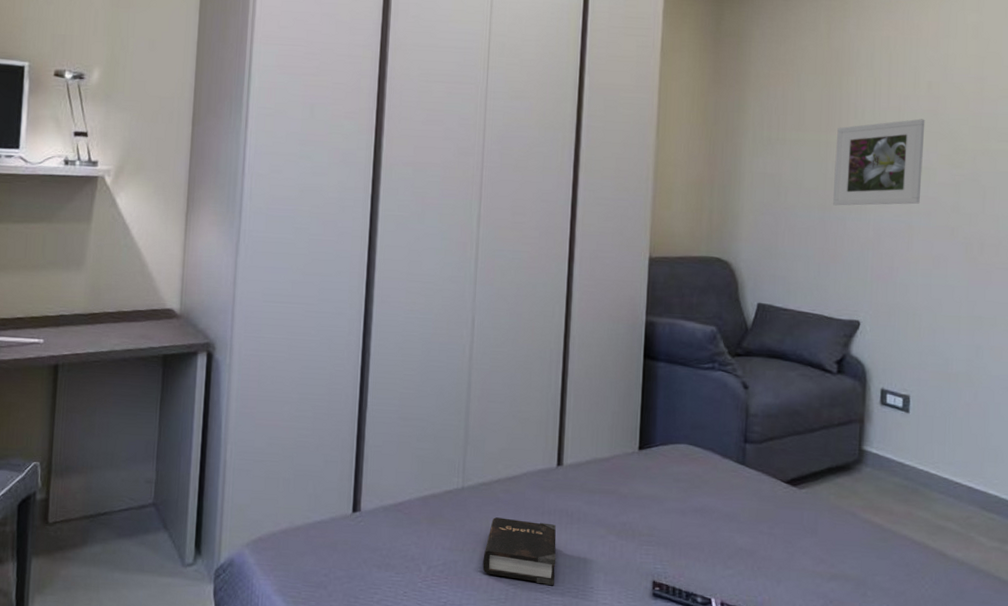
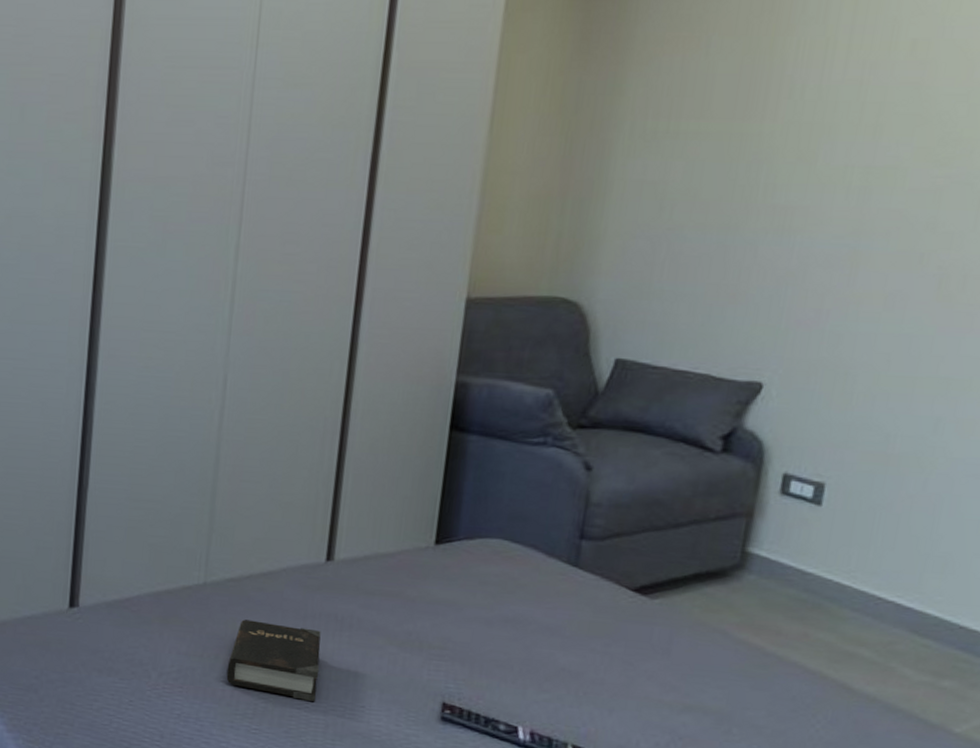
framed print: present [833,119,925,206] -> none [741,95,900,225]

